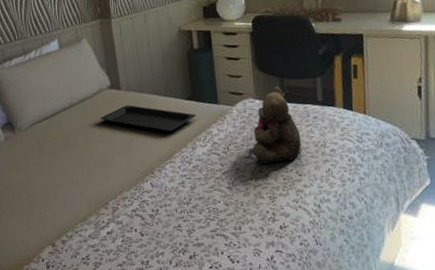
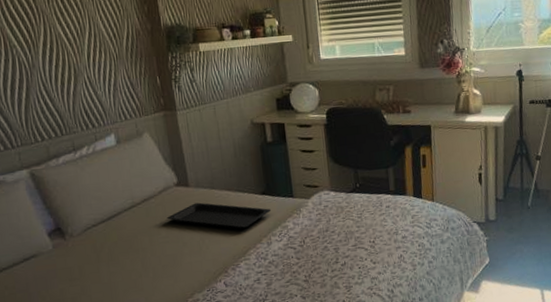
teddy bear: present [253,86,302,164] -> none [328,177,376,255]

